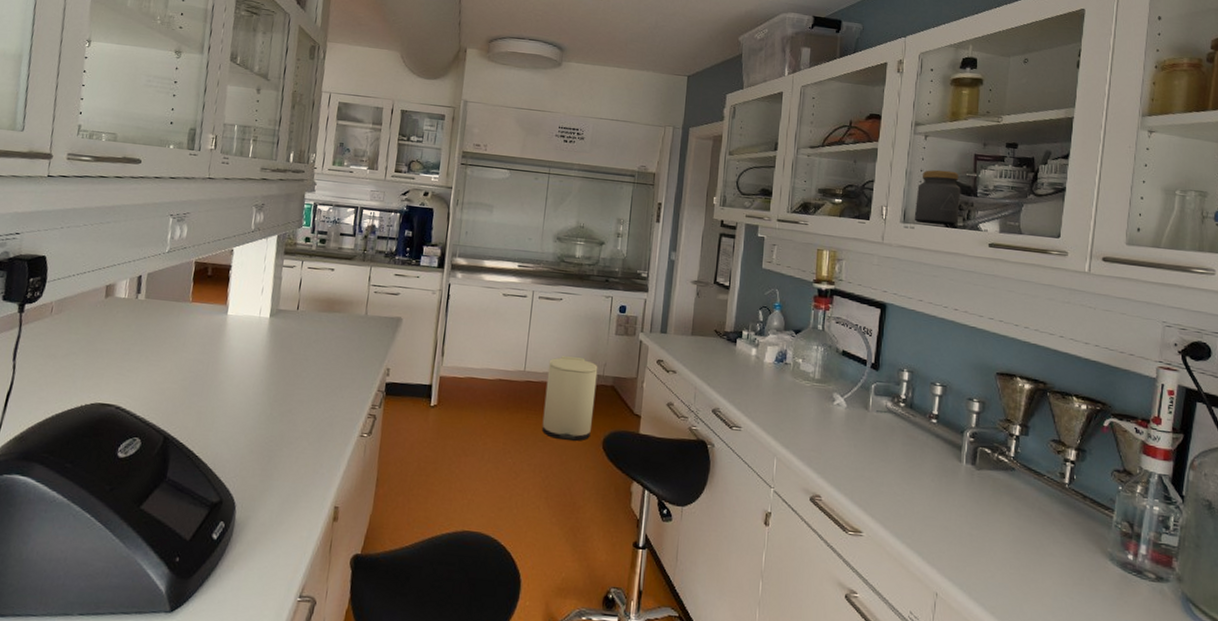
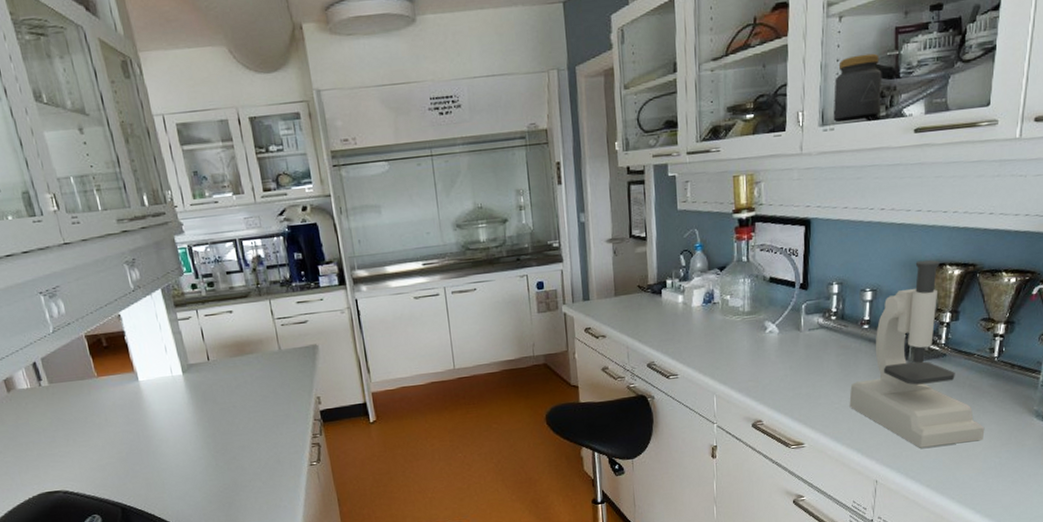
pedal bin: present [542,356,598,441] -> none [476,343,532,426]
microscope: none [912,366,1055,574] -> present [849,259,985,448]

